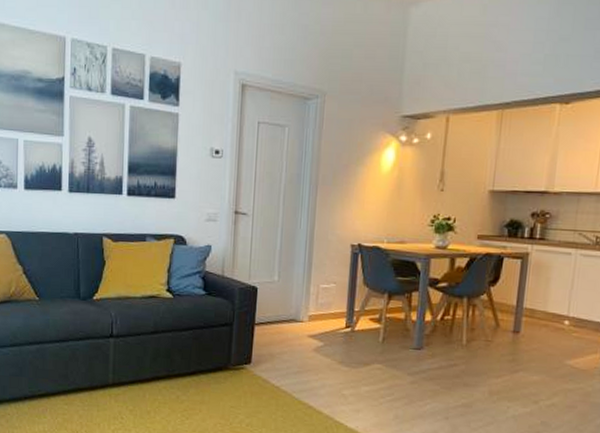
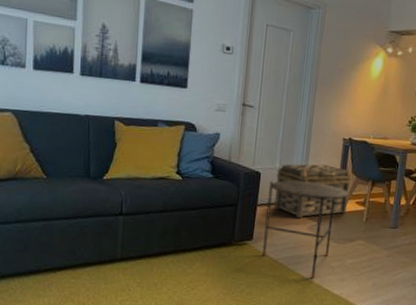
side table: none [262,295,361,409] -> present [262,180,349,279]
basket: none [274,275,364,339] -> present [274,163,352,219]

